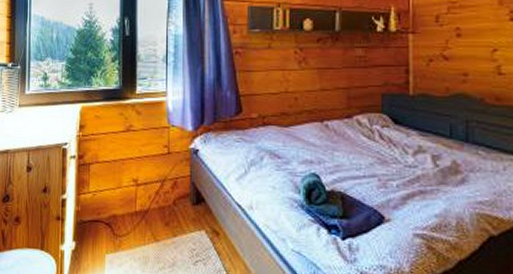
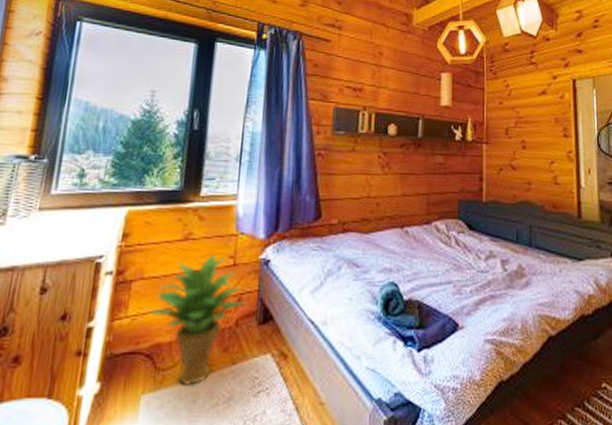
potted plant: none [106,143,182,251] -> present [150,254,247,385]

